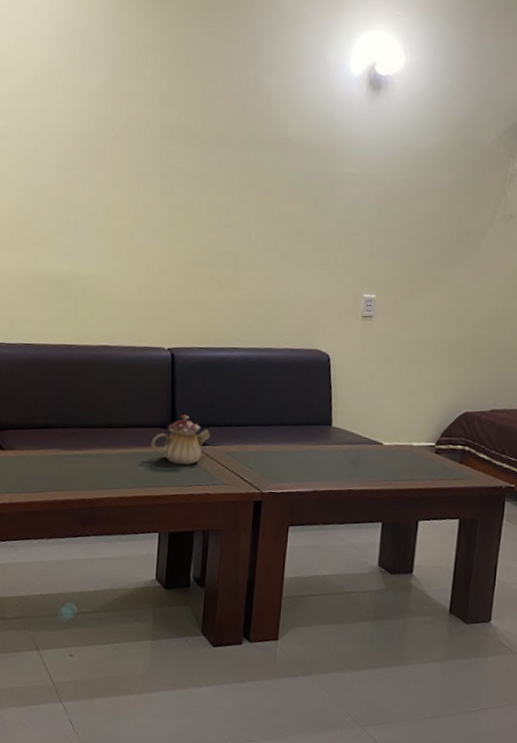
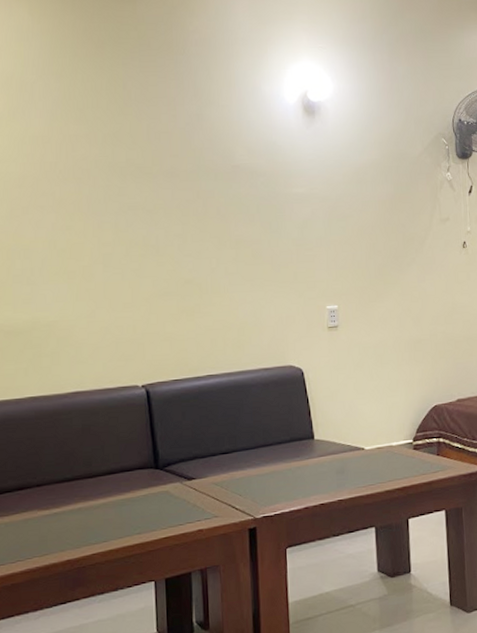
teapot: present [151,414,210,466] -> none [135,451,196,505]

